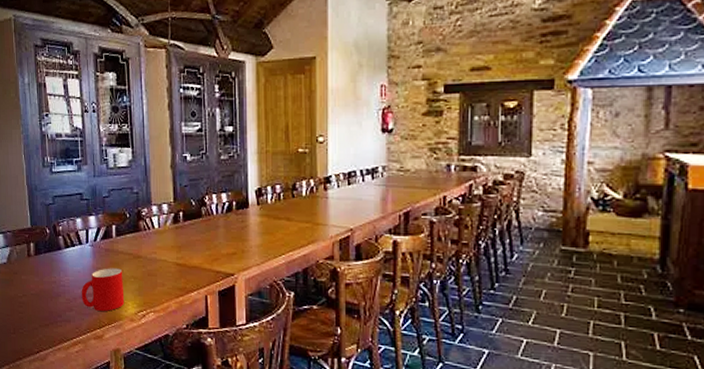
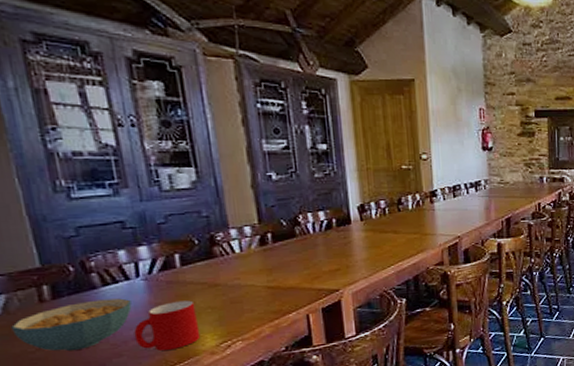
cereal bowl: none [11,259,81,301] -> present [11,298,132,352]

